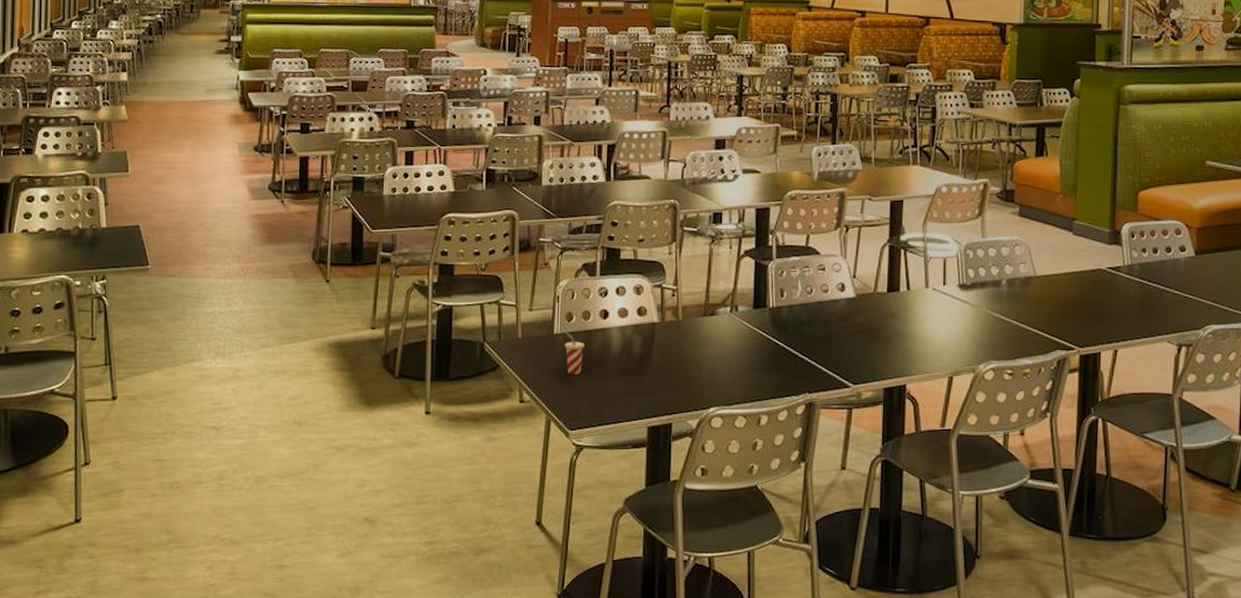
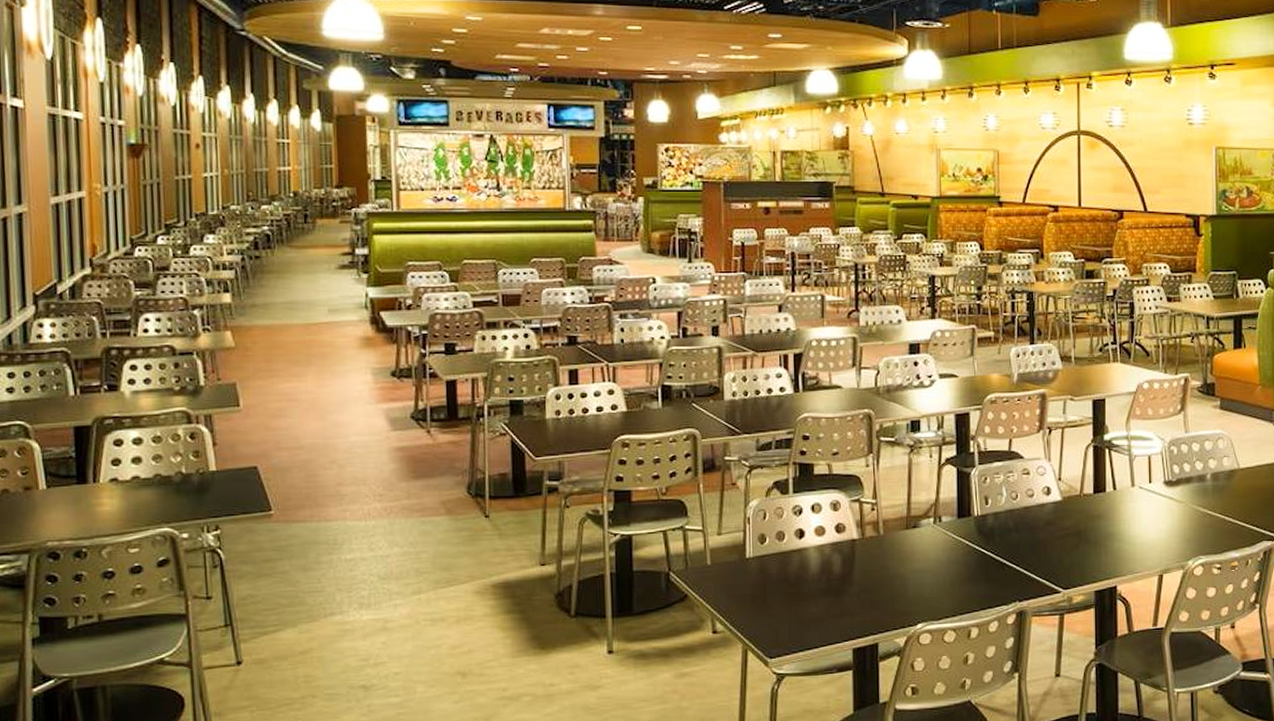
beverage cup: present [564,331,585,375] -> none [758,554,780,600]

